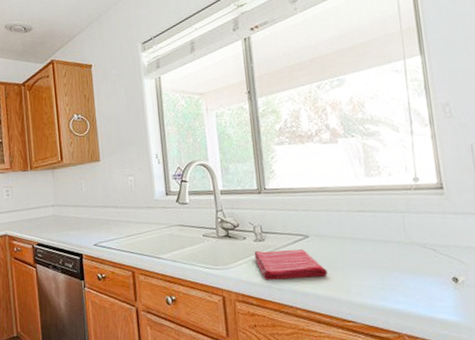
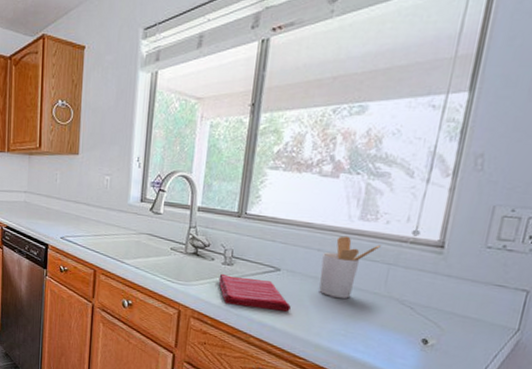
utensil holder: none [342,193,390,253] -> present [319,236,381,299]

